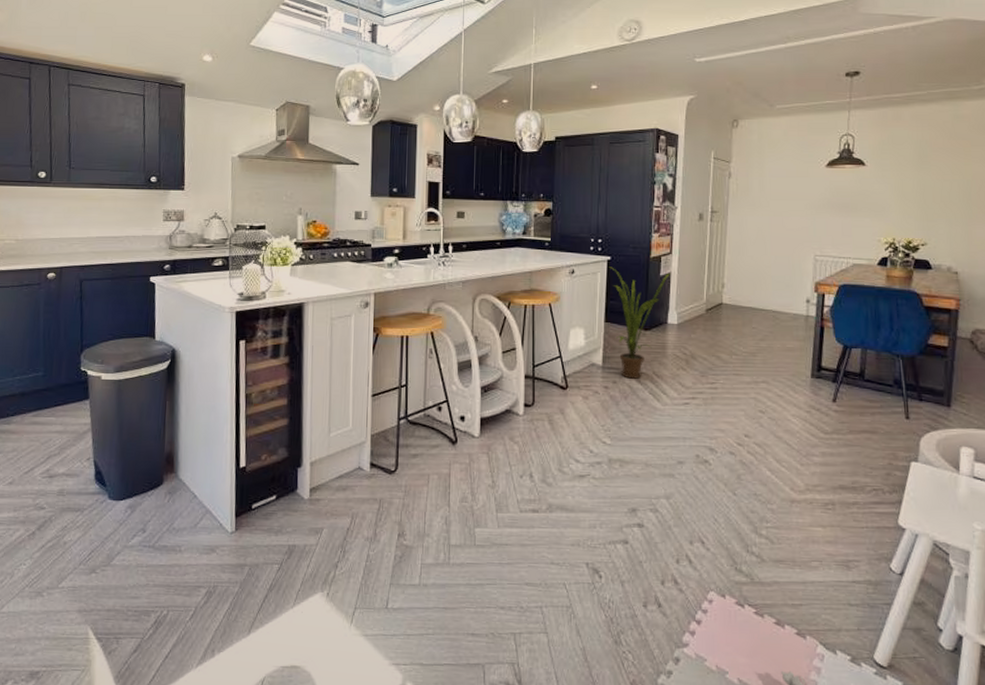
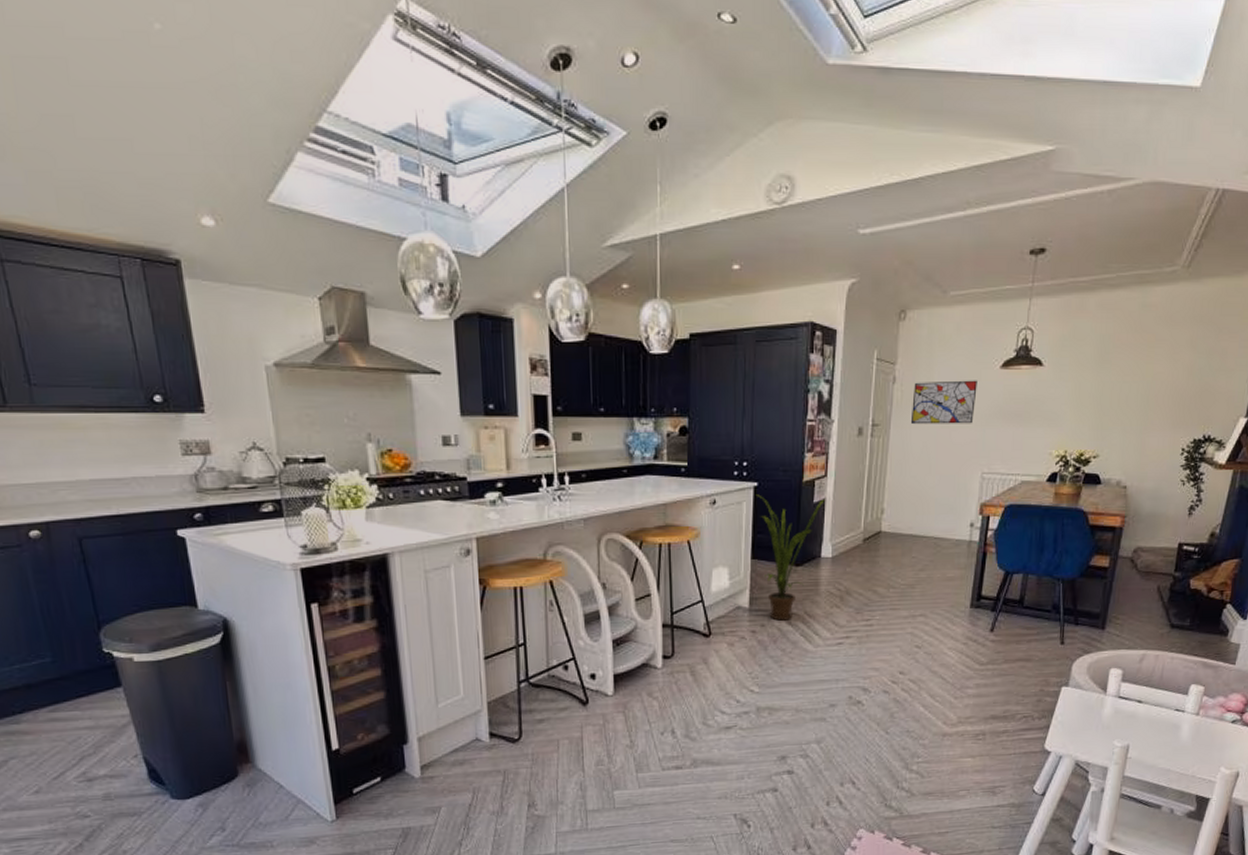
wall art: none [746,176,806,213] -> present [910,380,977,425]

